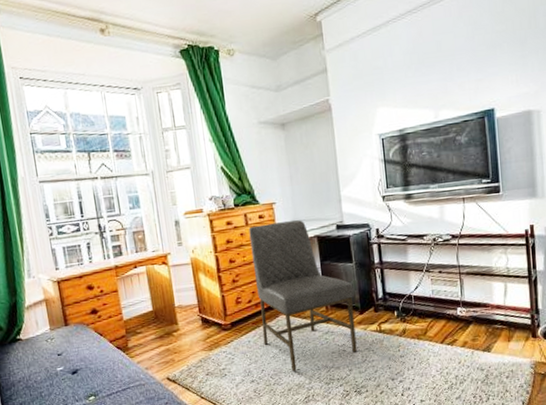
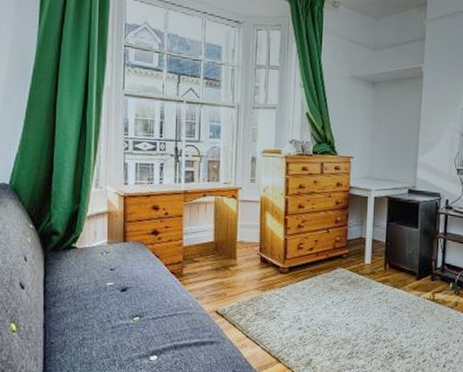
chair: present [248,220,357,372] -> none [318,175,415,326]

